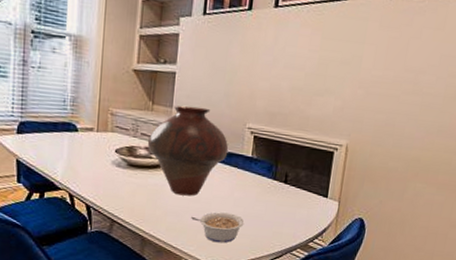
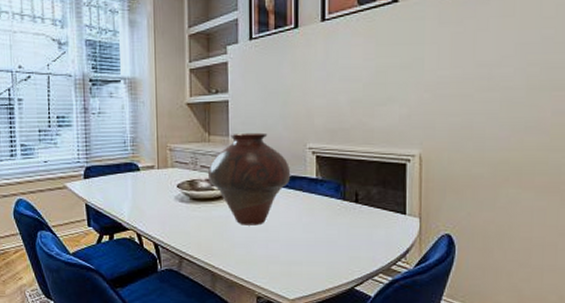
legume: present [191,212,245,243] -> none [260,240,317,273]

